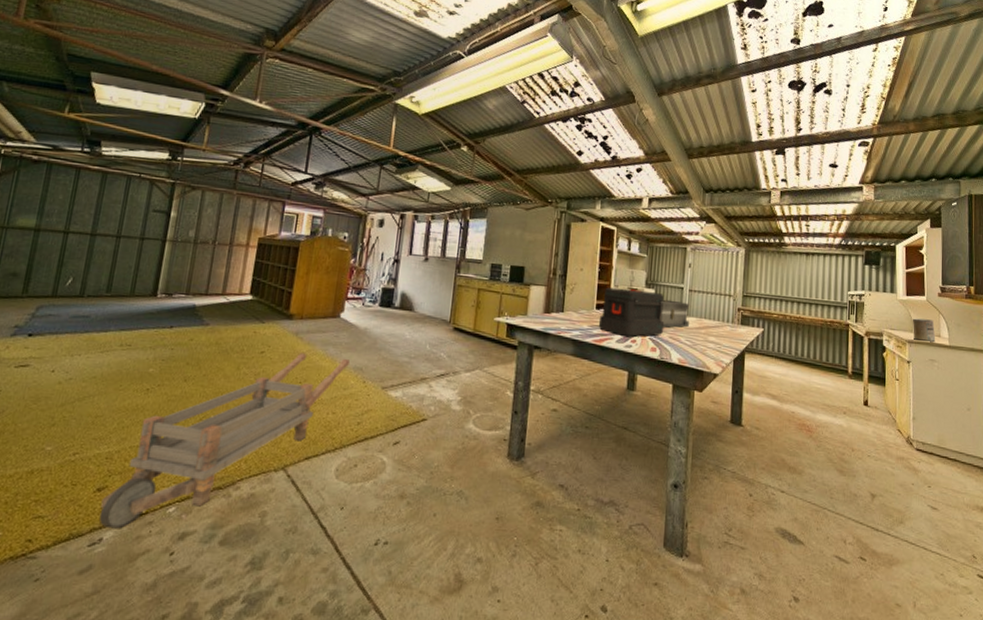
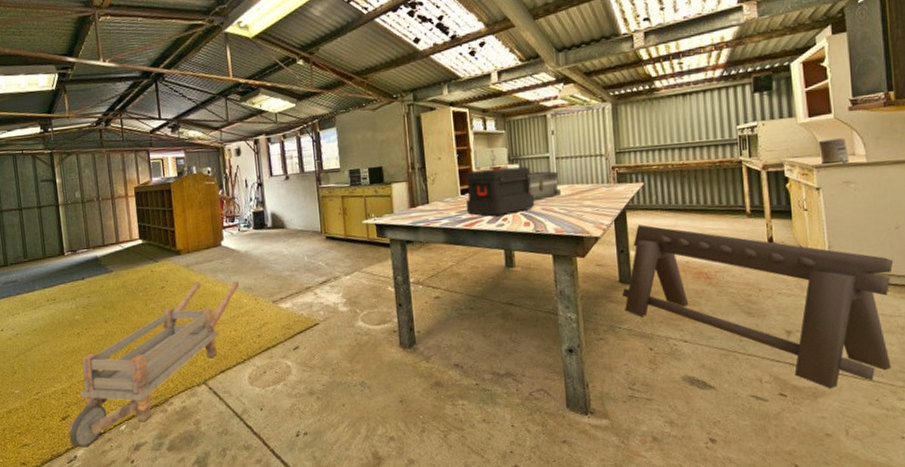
sawhorse: none [731,368,964,558] -> present [622,224,894,389]

